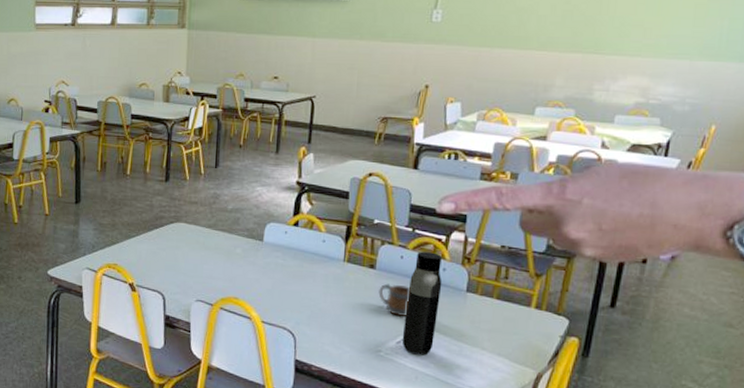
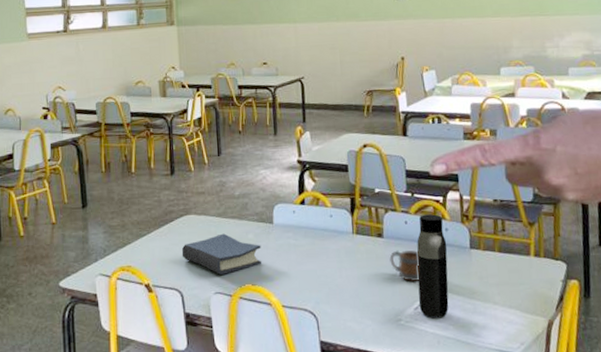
hardback book: none [168,244,248,285] -> present [181,233,261,276]

